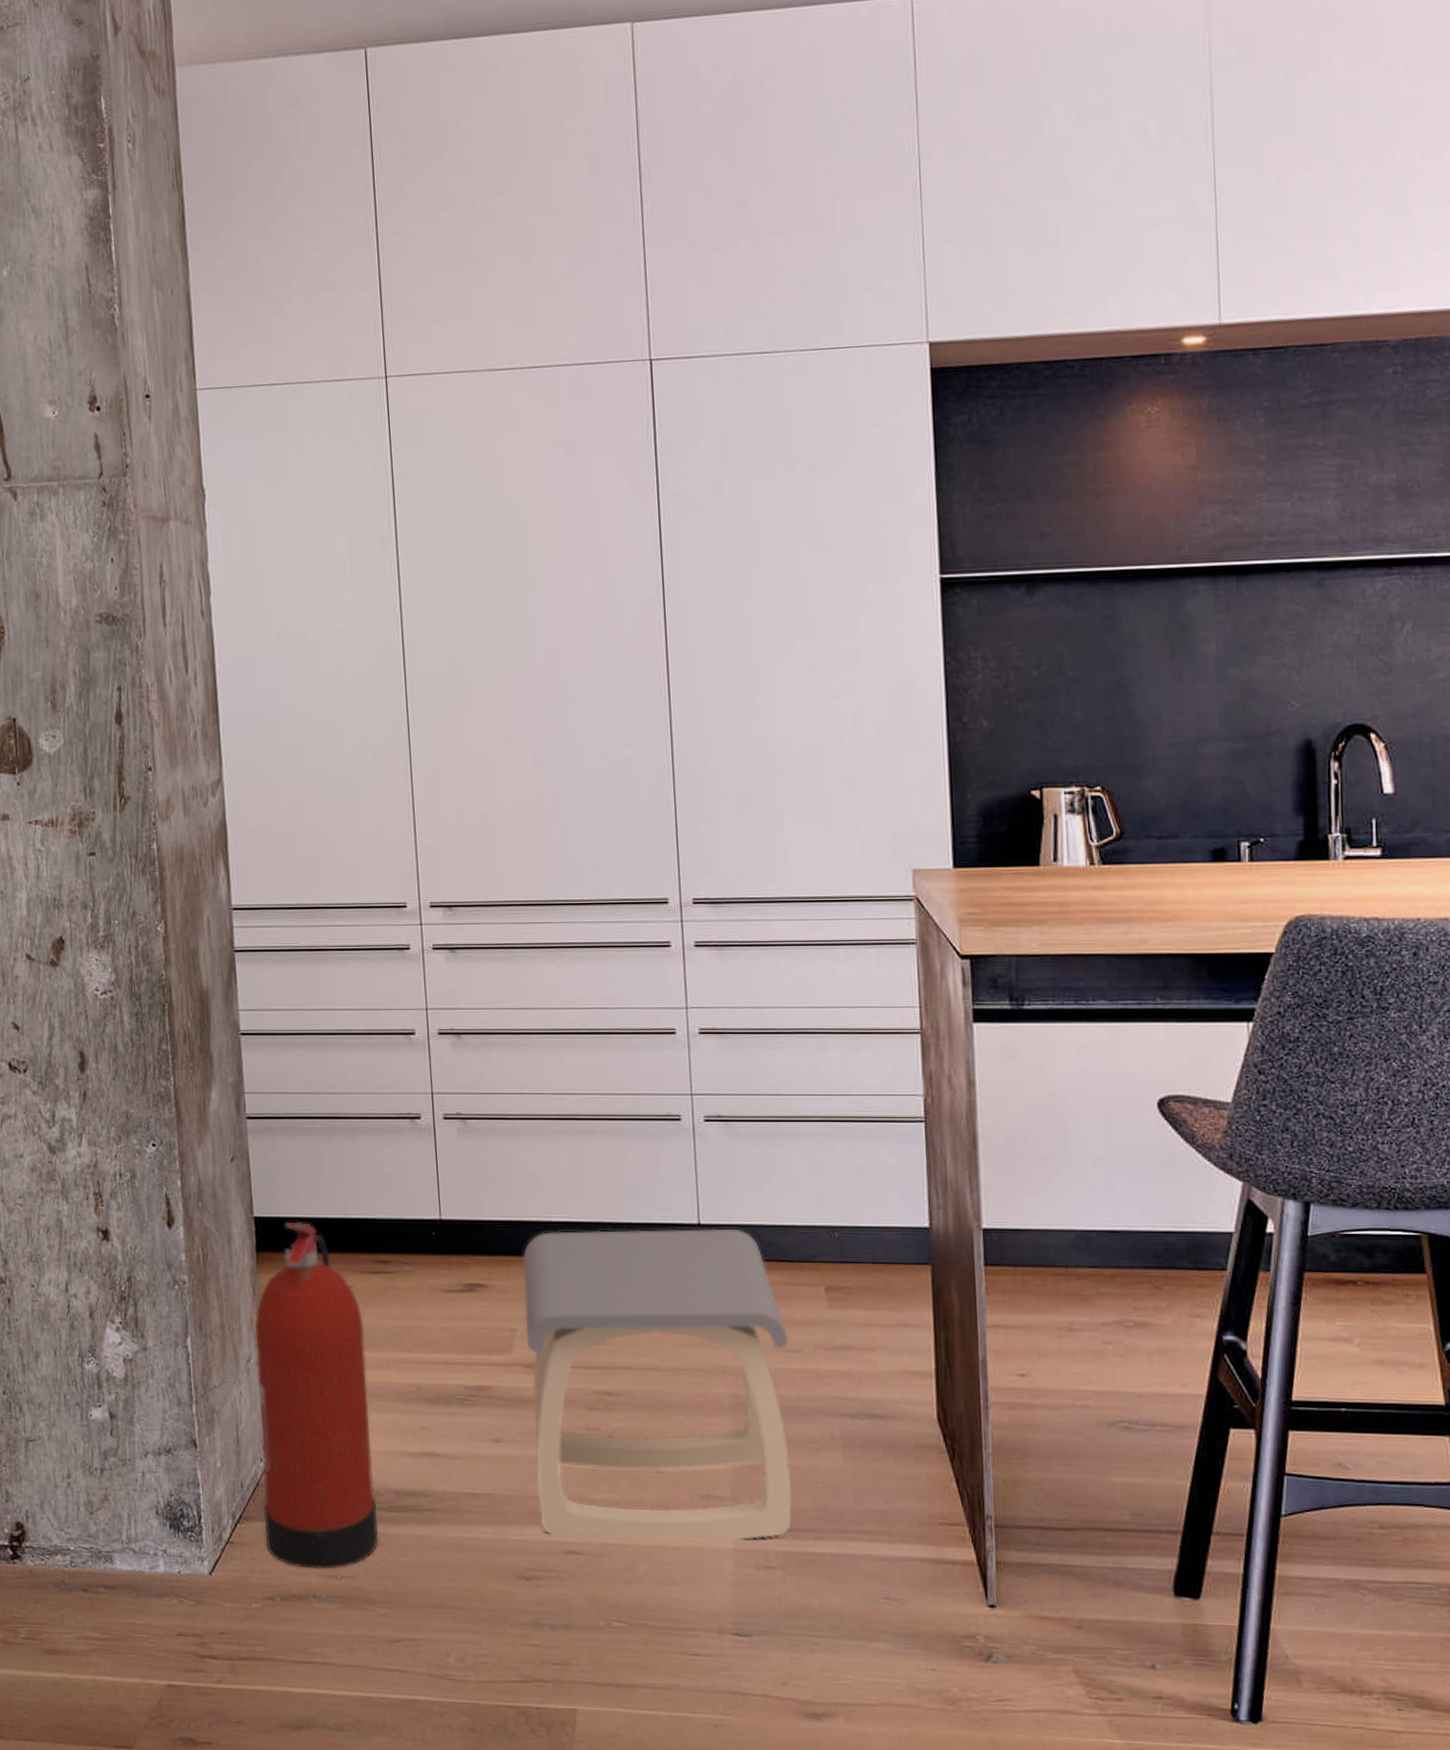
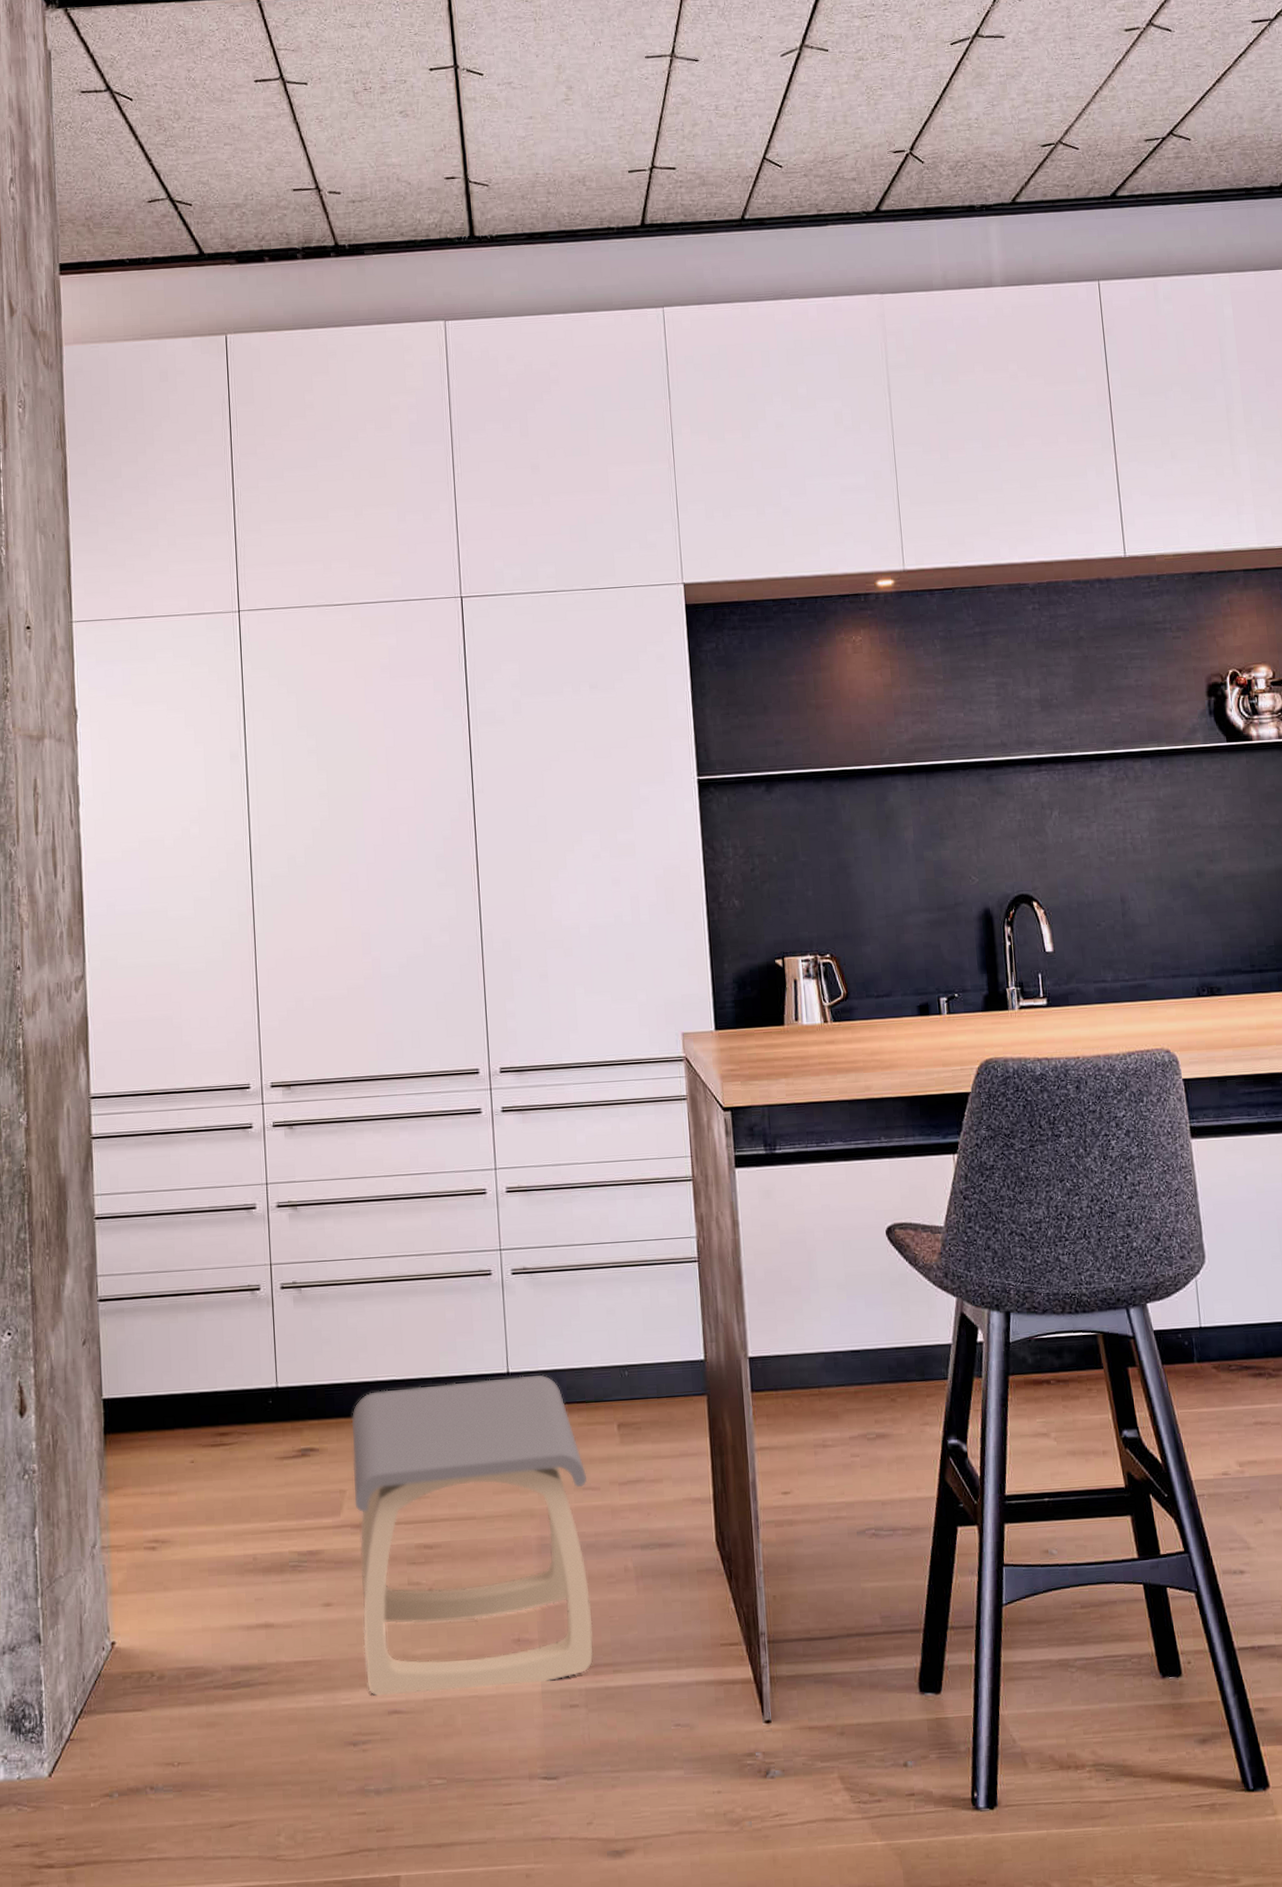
fire extinguisher: present [254,1222,379,1570] -> none [100,1400,215,1759]

